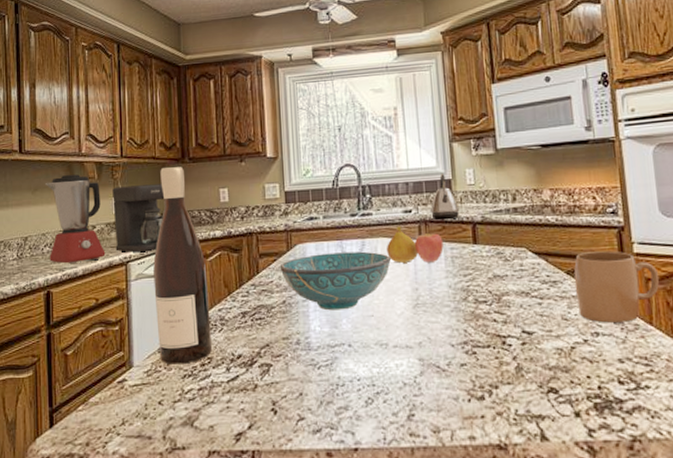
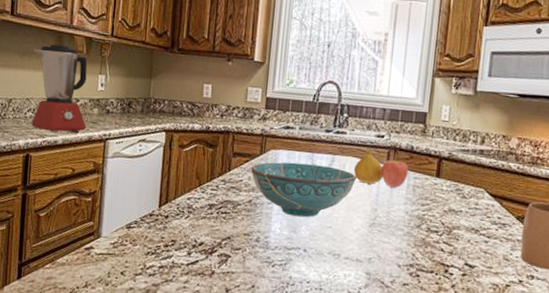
coffee maker: present [112,184,165,253] -> none [96,65,150,133]
bottle: present [153,167,213,365] -> none [127,54,181,242]
kettle: present [429,173,460,221] -> none [401,105,430,151]

